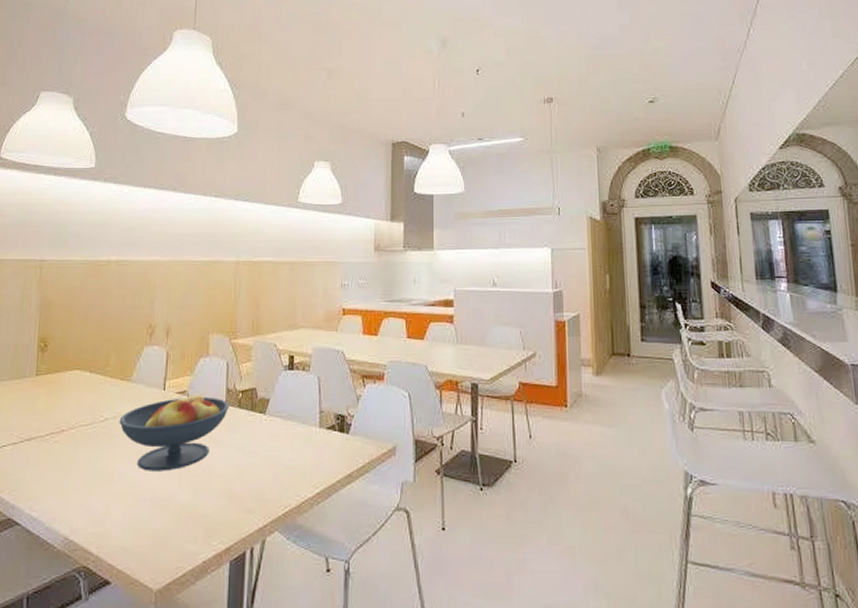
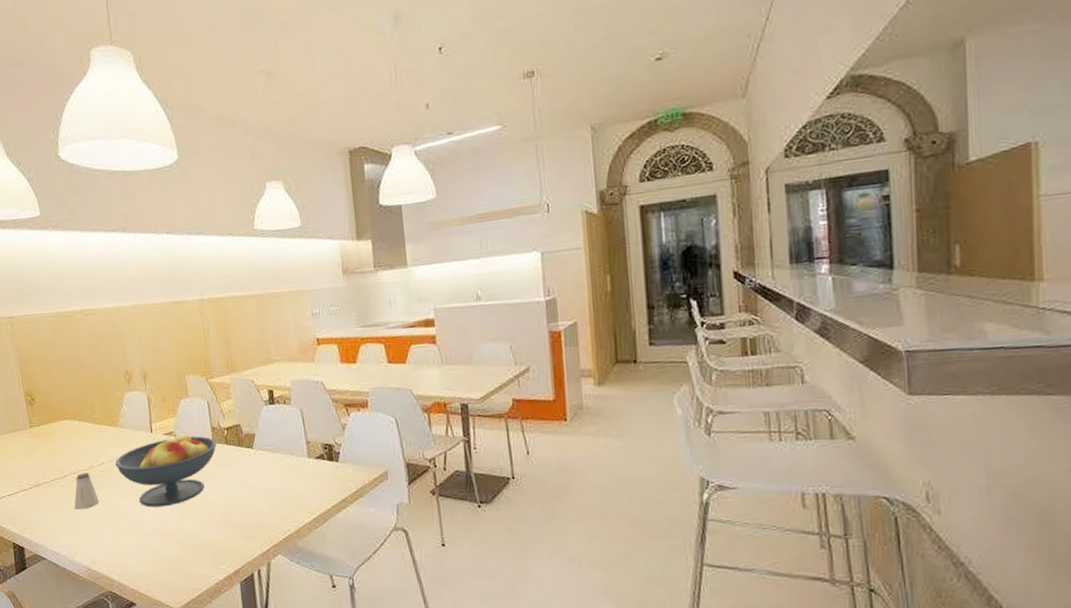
saltshaker: none [65,429,94,469] -> present [74,473,99,510]

